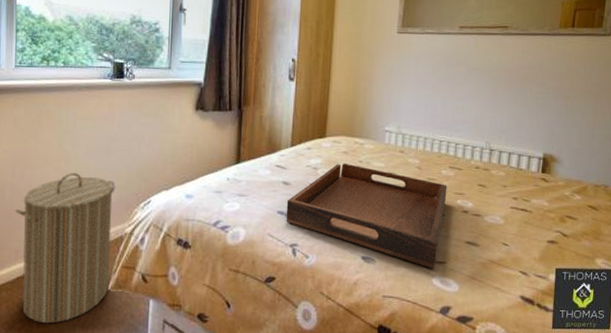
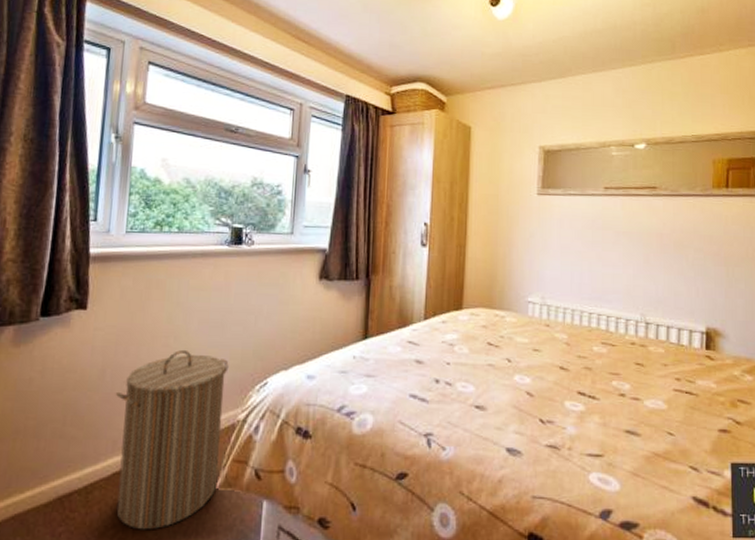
serving tray: present [286,163,447,269] -> none [419,338,600,463]

